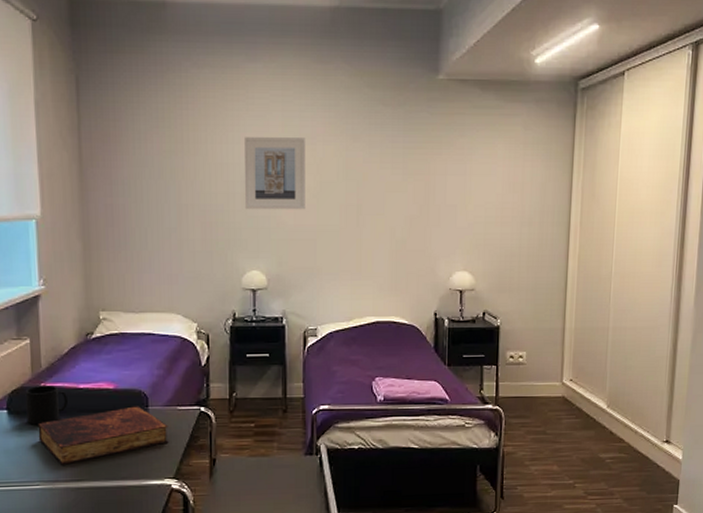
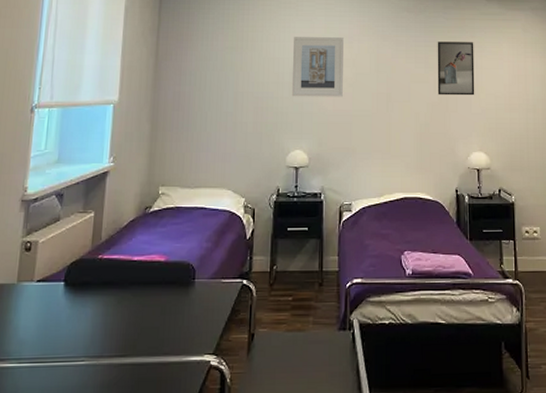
mug: present [25,386,68,425] -> none [81,258,121,297]
book: present [37,406,169,465] -> none [89,278,212,339]
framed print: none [417,142,463,207] -> present [437,41,475,96]

